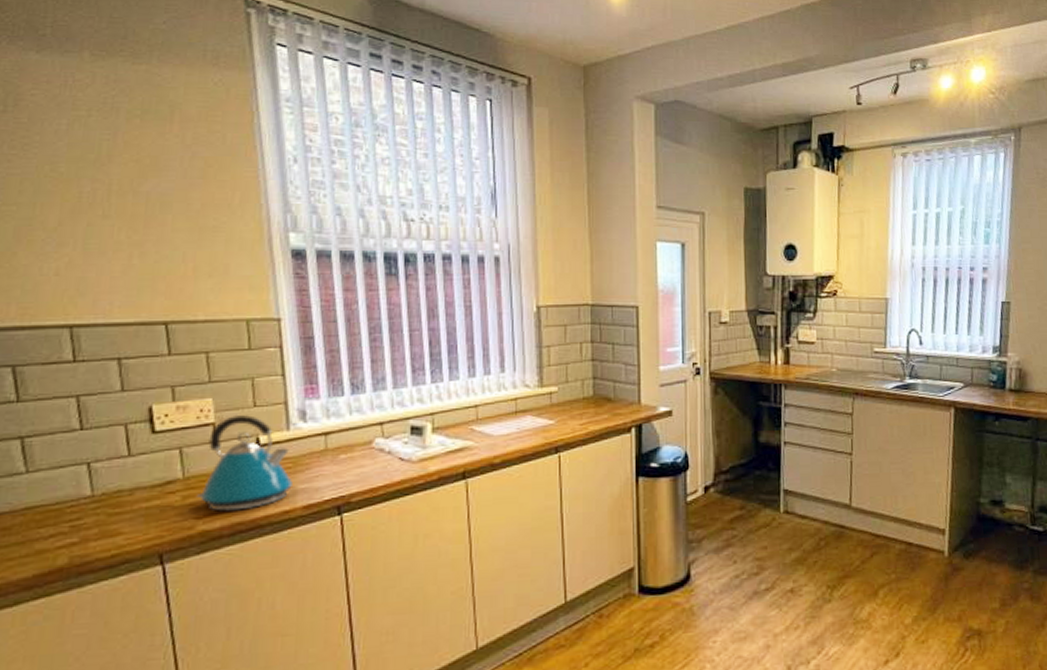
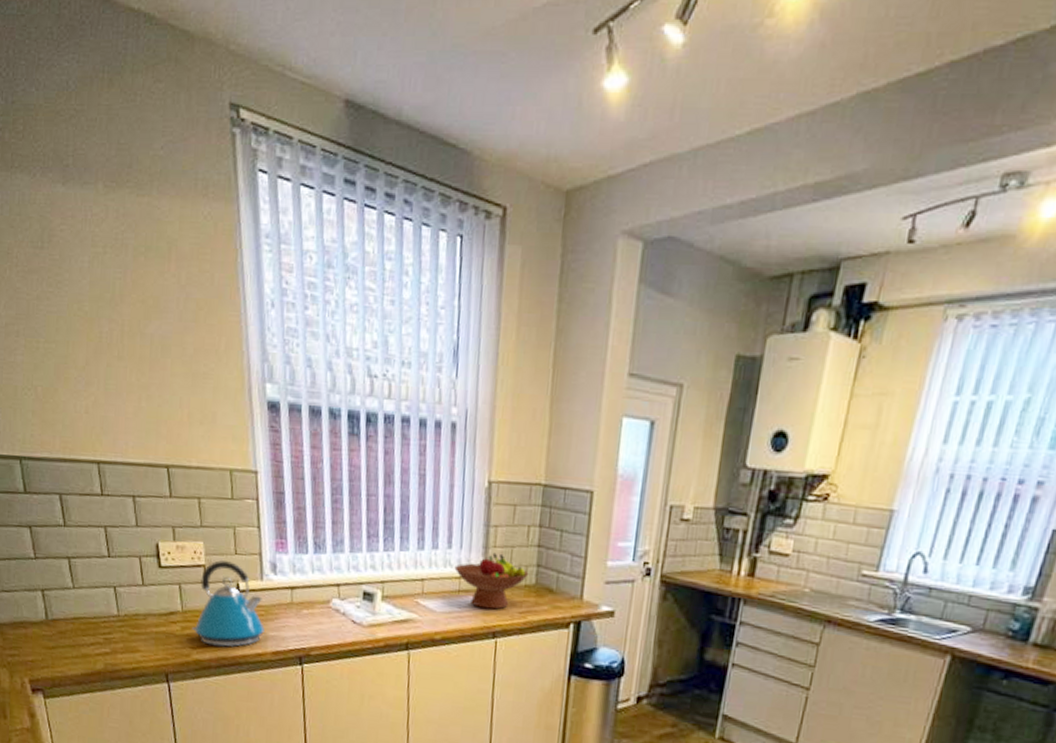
fruit bowl: none [509,371,586,426] -> present [454,552,529,610]

